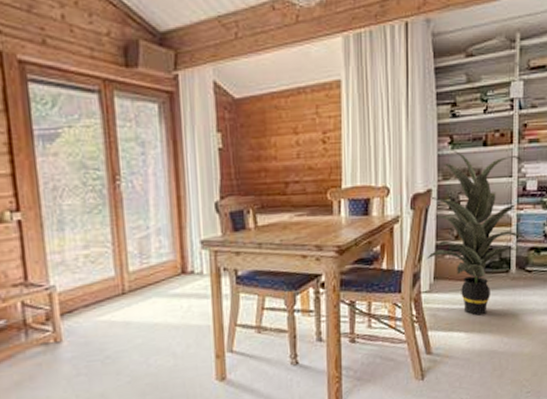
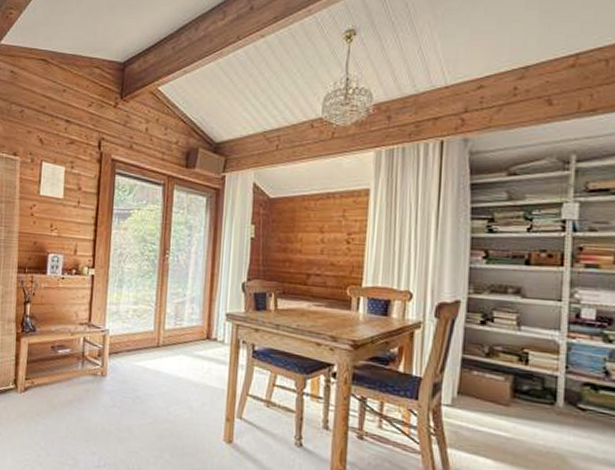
indoor plant: present [427,150,529,316] -> none [450,264,583,447]

